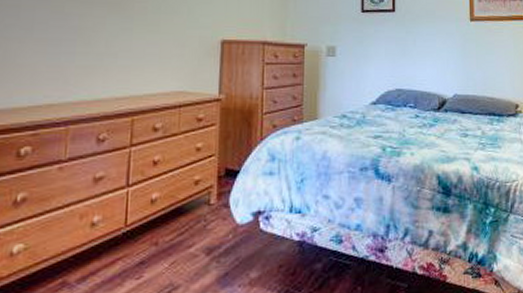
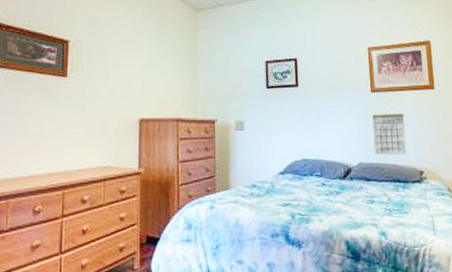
calendar: none [469,43,503,87] -> present [372,112,407,155]

